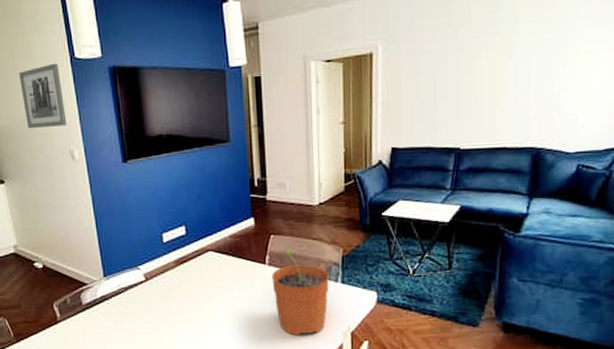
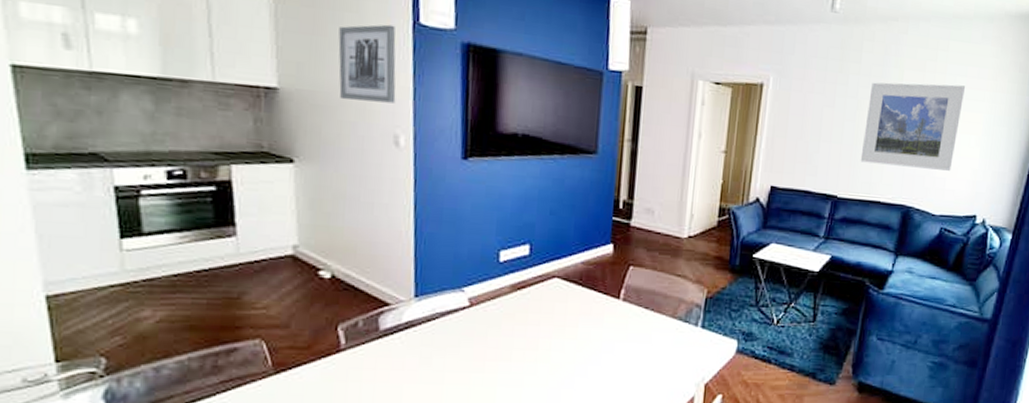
plant pot: present [271,248,329,336] -> none [624,283,689,385]
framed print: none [480,15,591,112] -> present [860,82,965,171]

